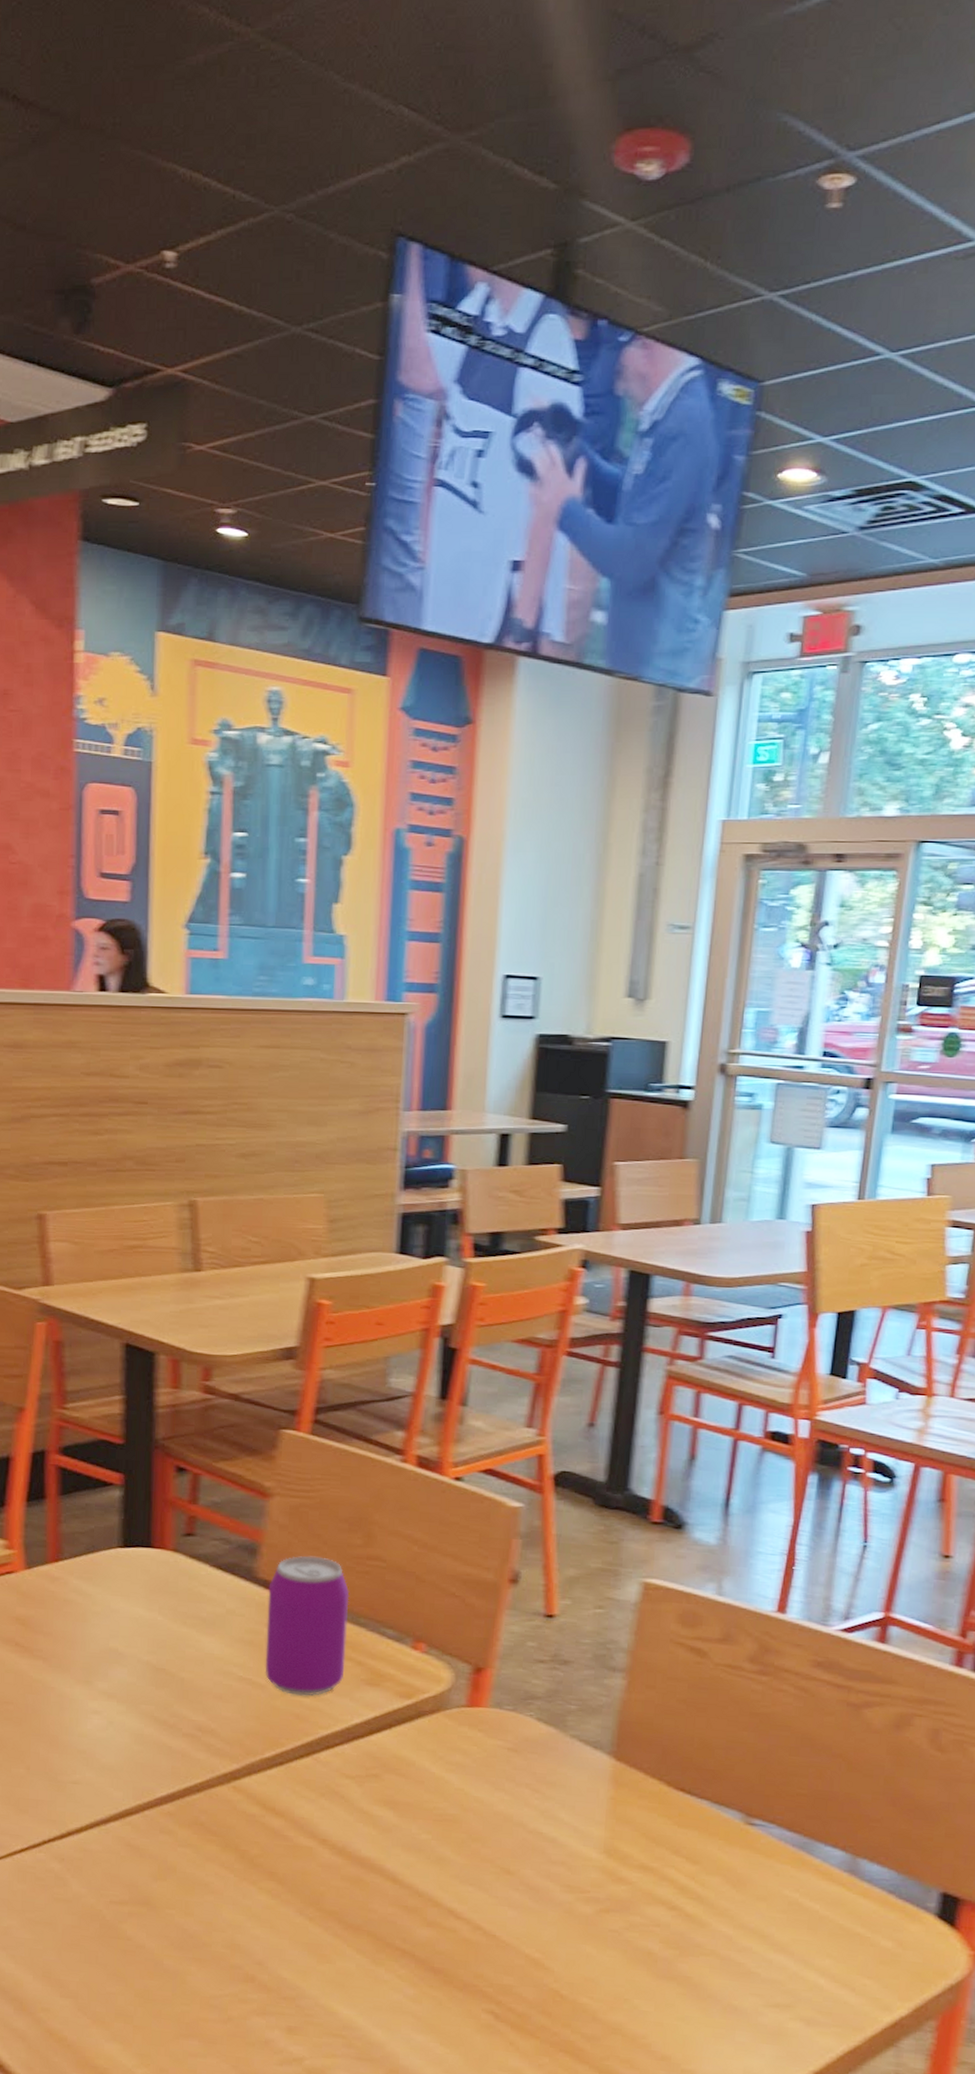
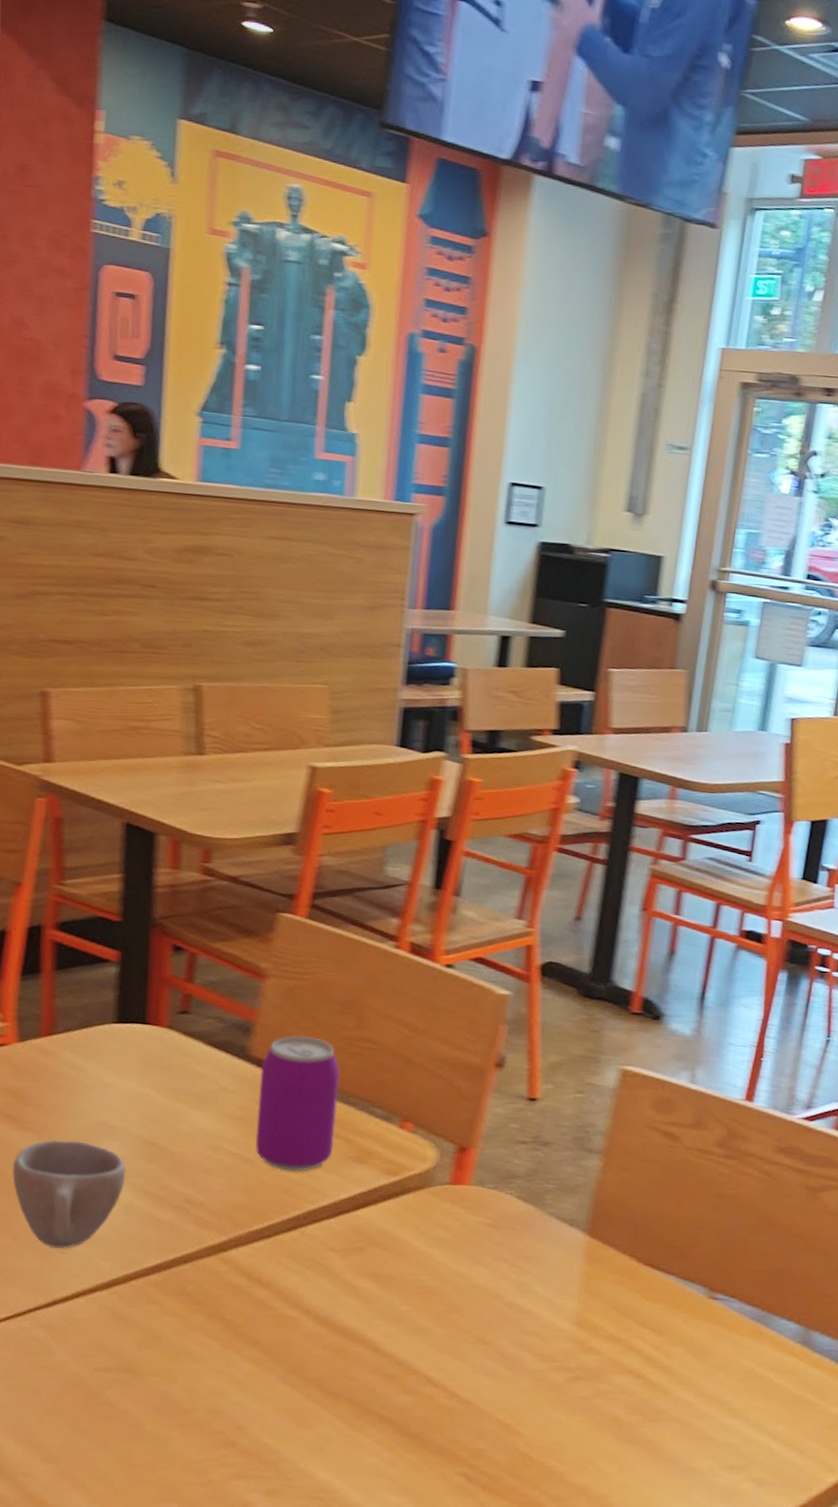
cup: none [23,1668,136,1780] -> present [12,1140,126,1250]

